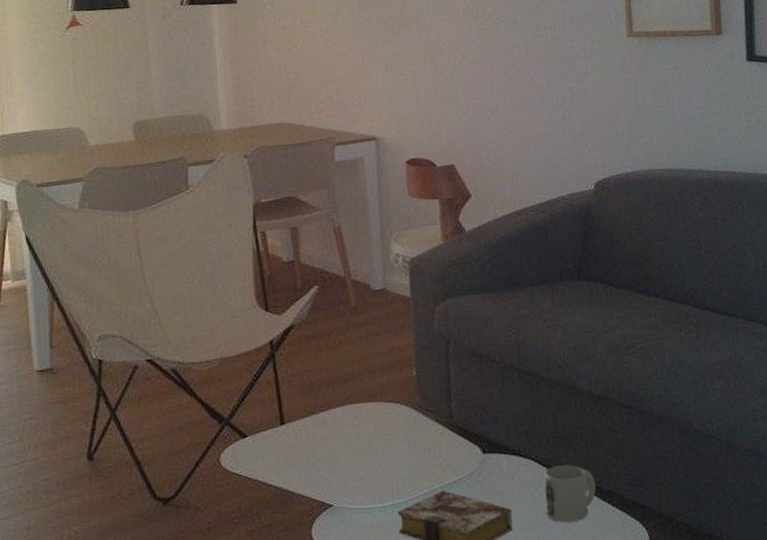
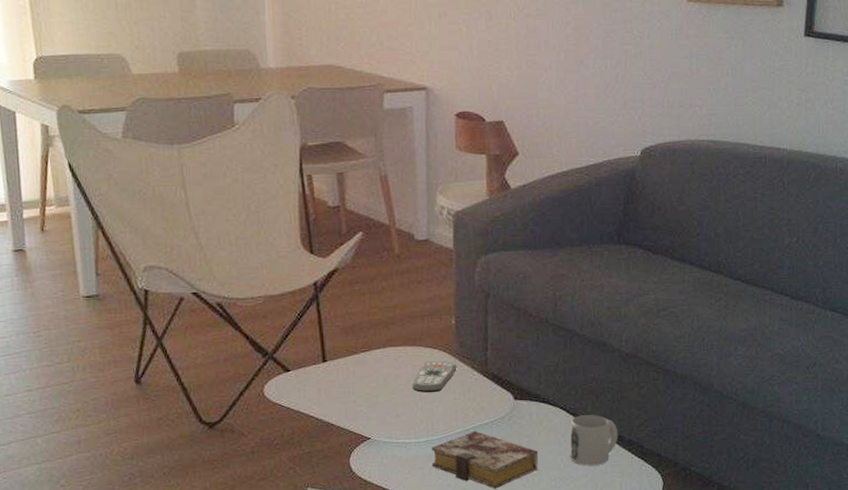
remote control: none [373,416,421,452] -> present [411,361,457,393]

